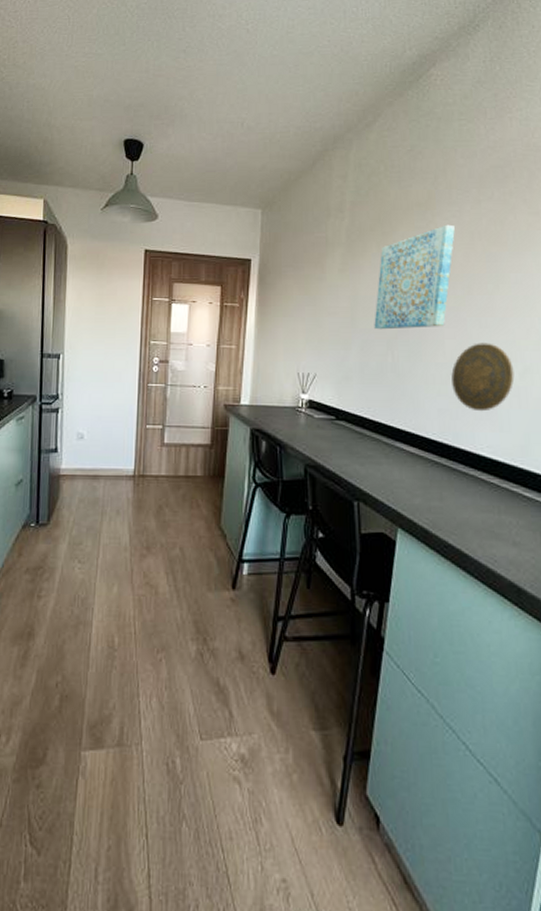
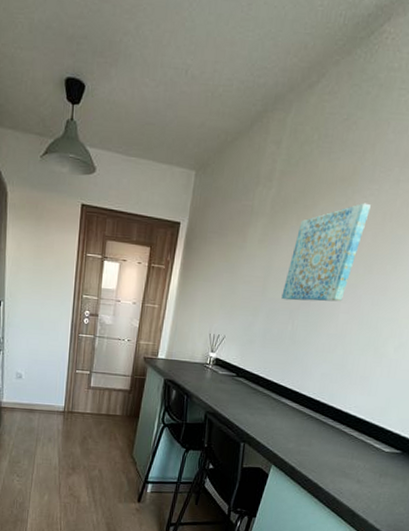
decorative plate: present [451,343,515,412] -> none [337,318,392,378]

